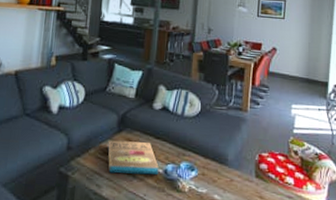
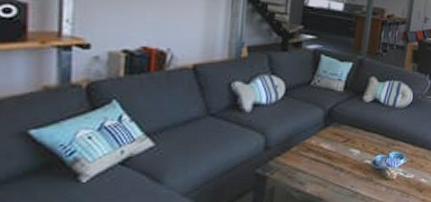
pizza box: present [107,140,159,175] -> none [312,136,368,169]

